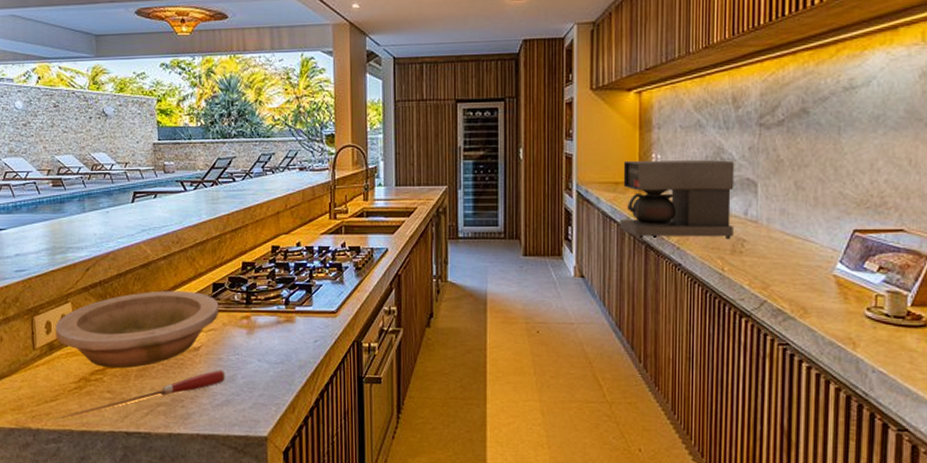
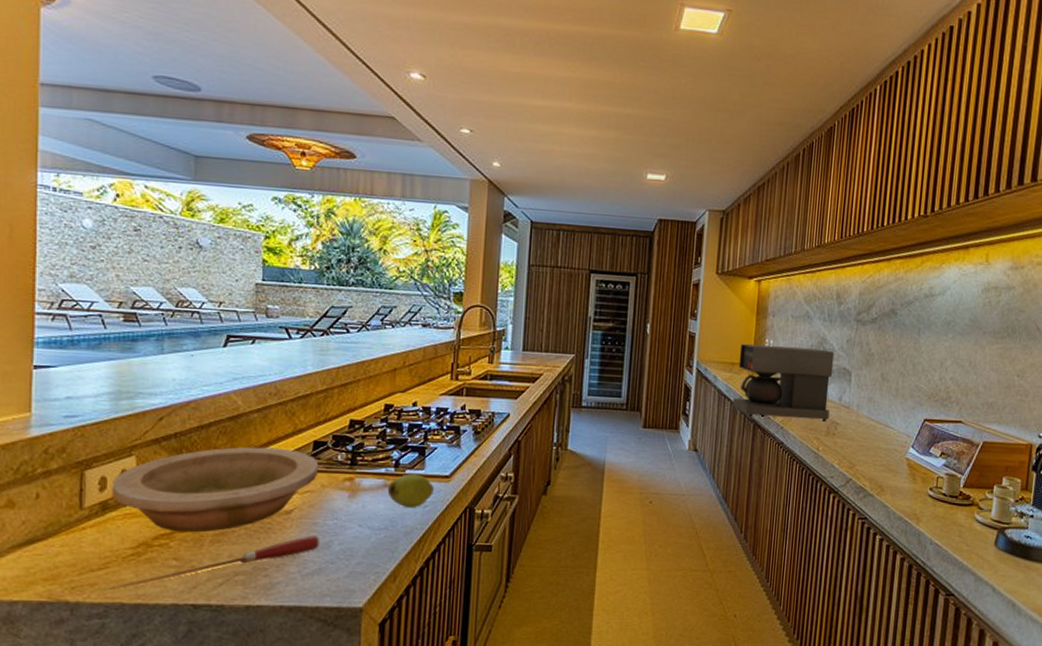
fruit: none [280,310,322,342] -> present [387,474,434,508]

